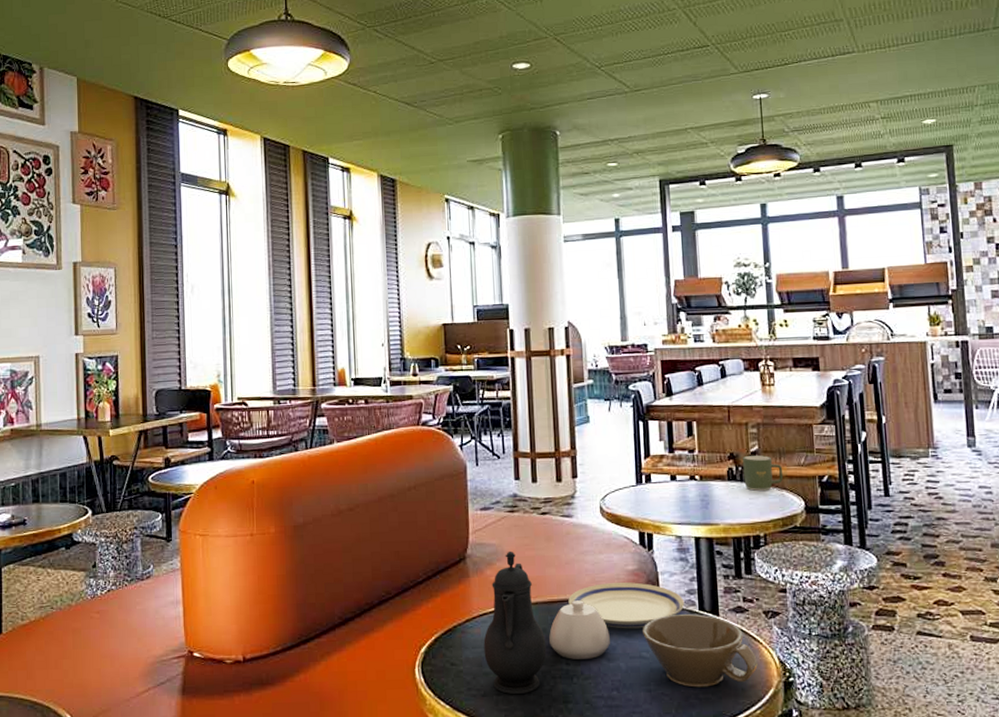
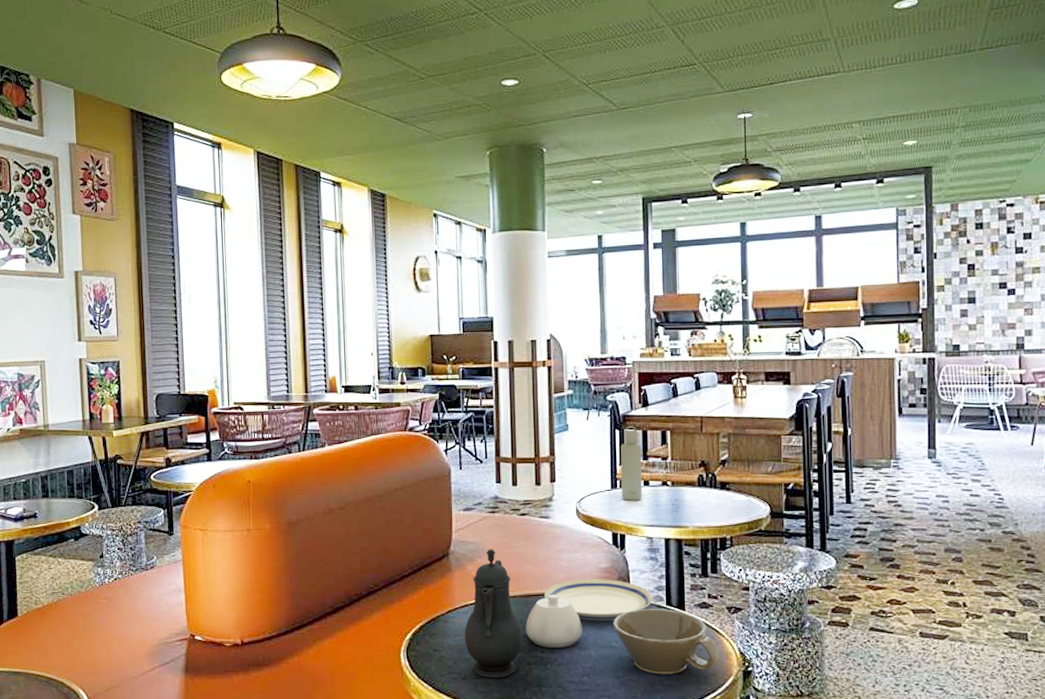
bottle: none [645,417,670,497] -> present [620,426,643,501]
mug: present [742,455,784,491] -> none [713,463,751,496]

